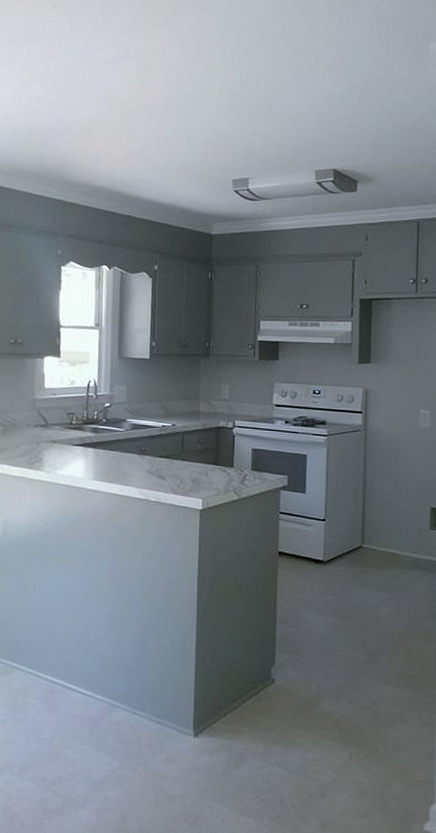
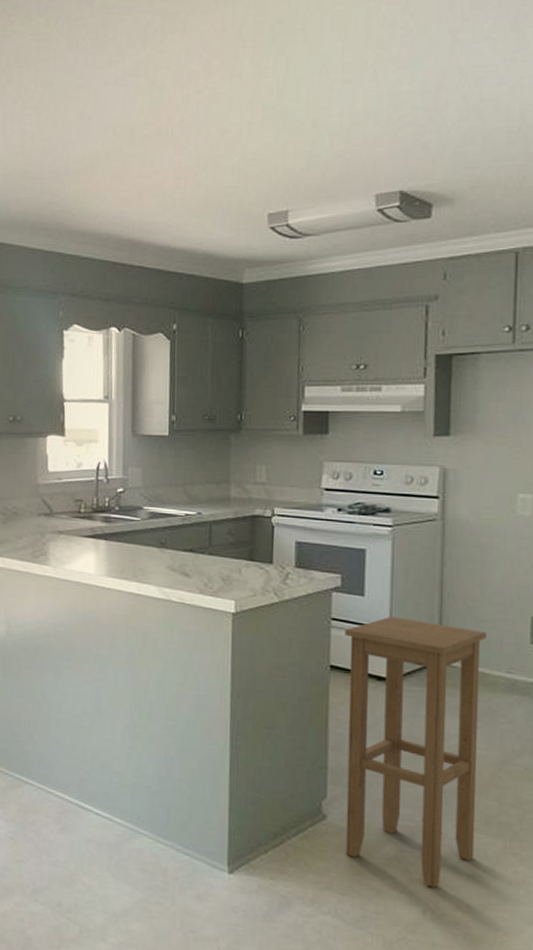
stool: none [289,509,398,735] -> present [345,615,487,888]

